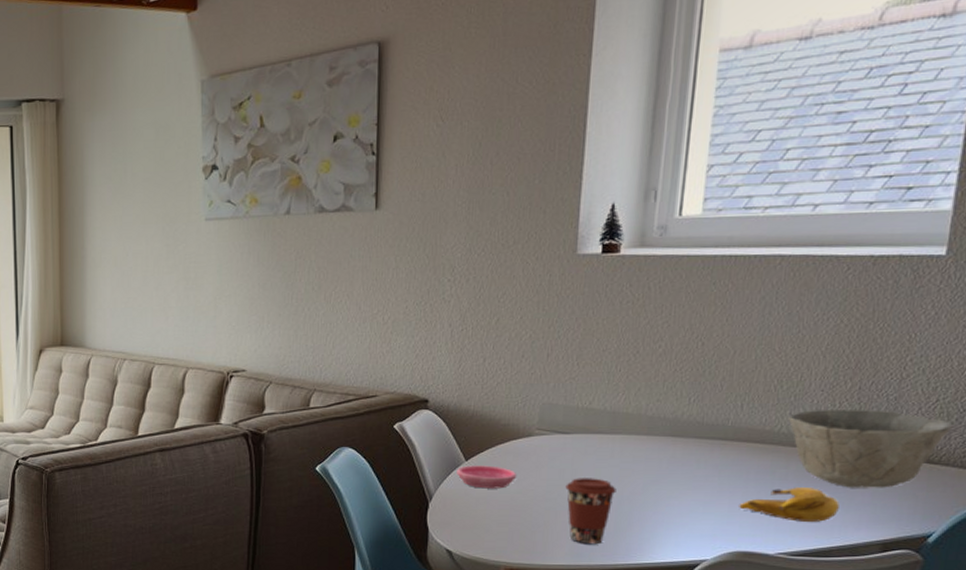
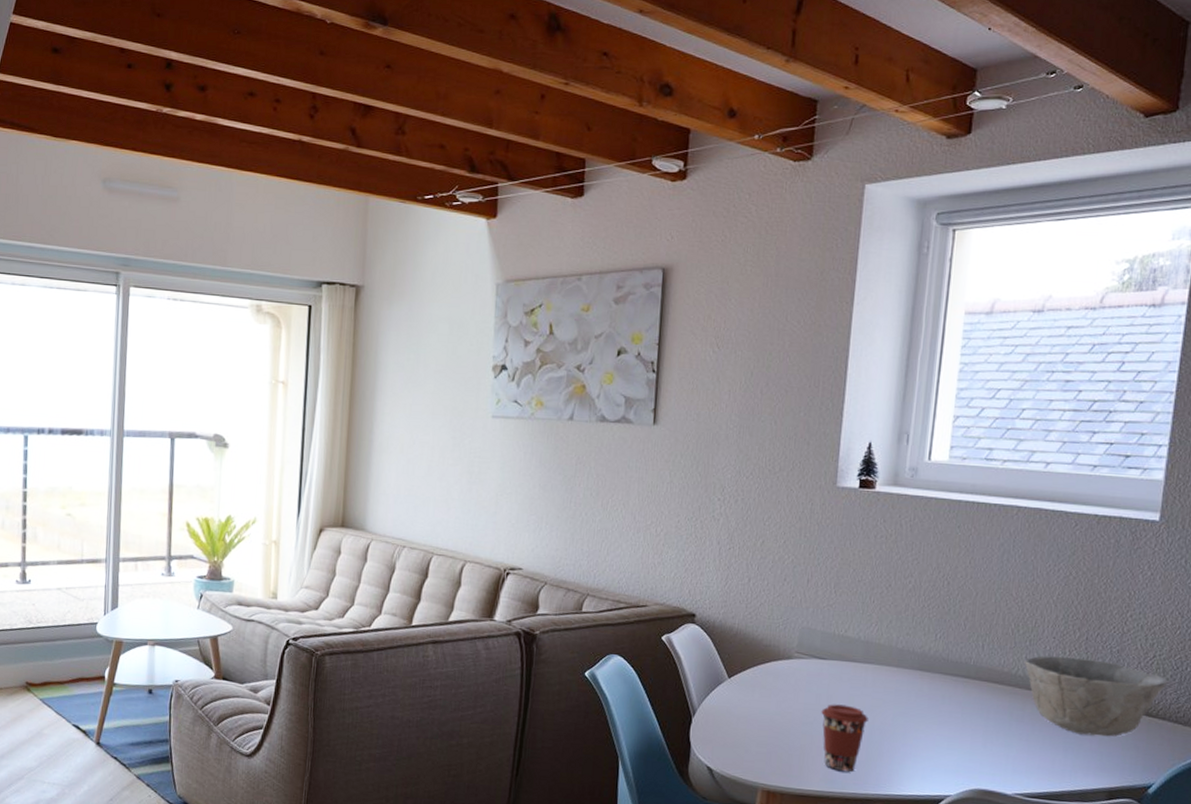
saucer: present [457,465,517,489] -> none [719,683,777,709]
banana: present [739,488,840,522] -> none [980,729,1070,766]

